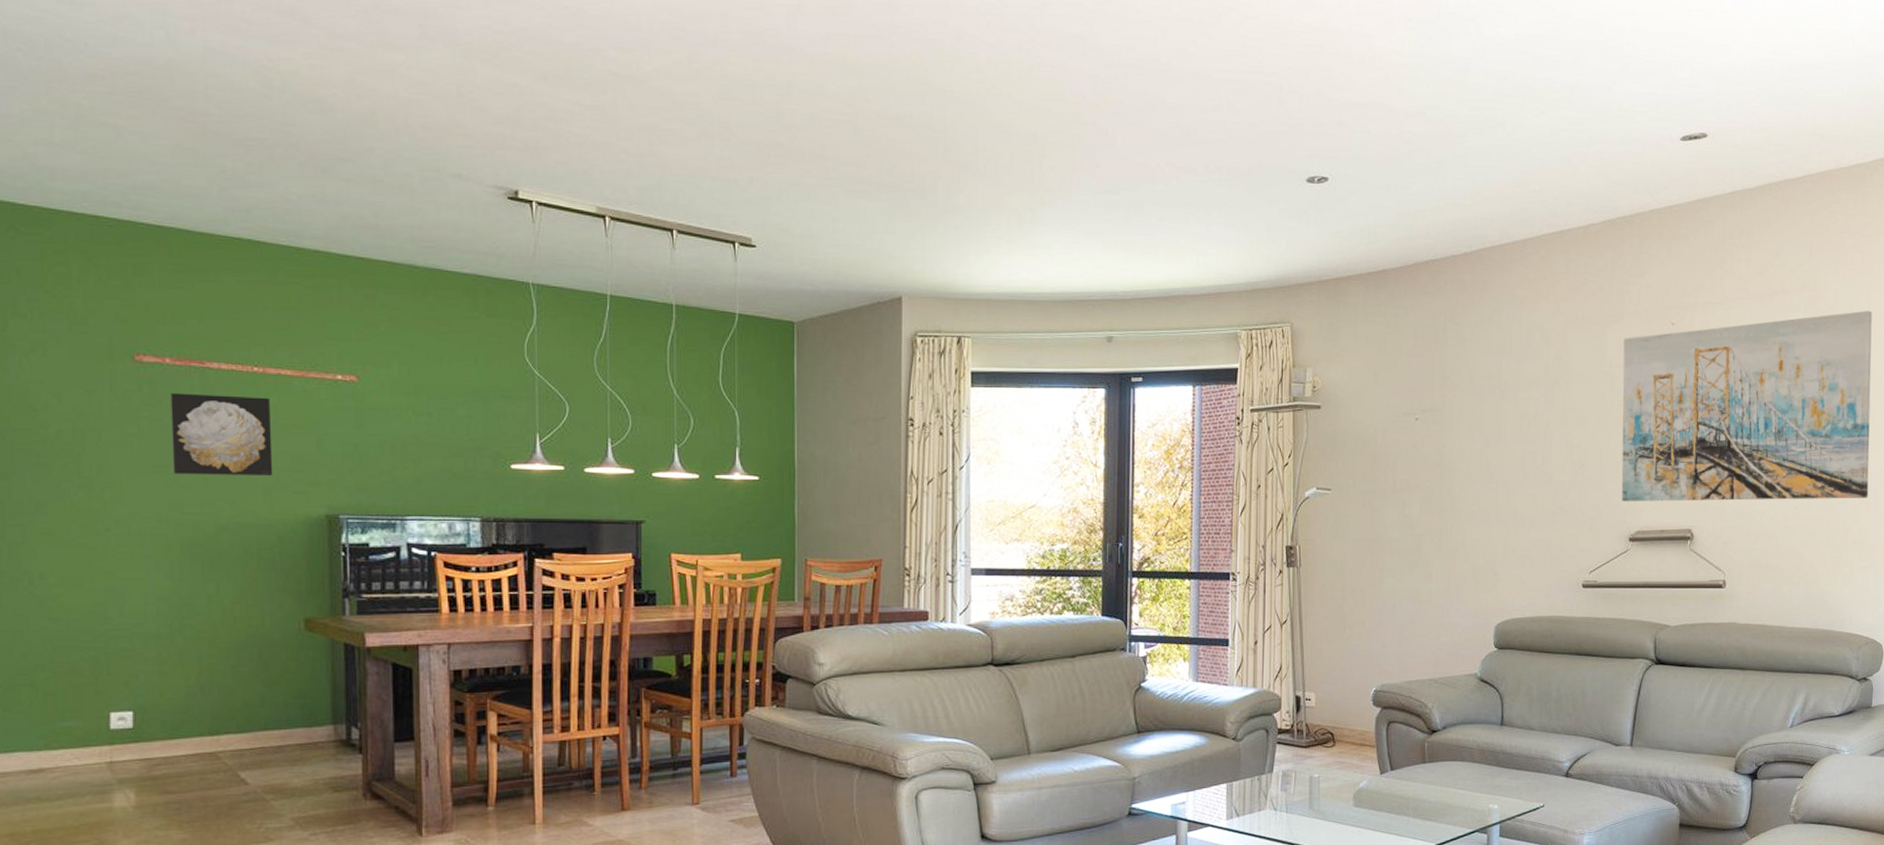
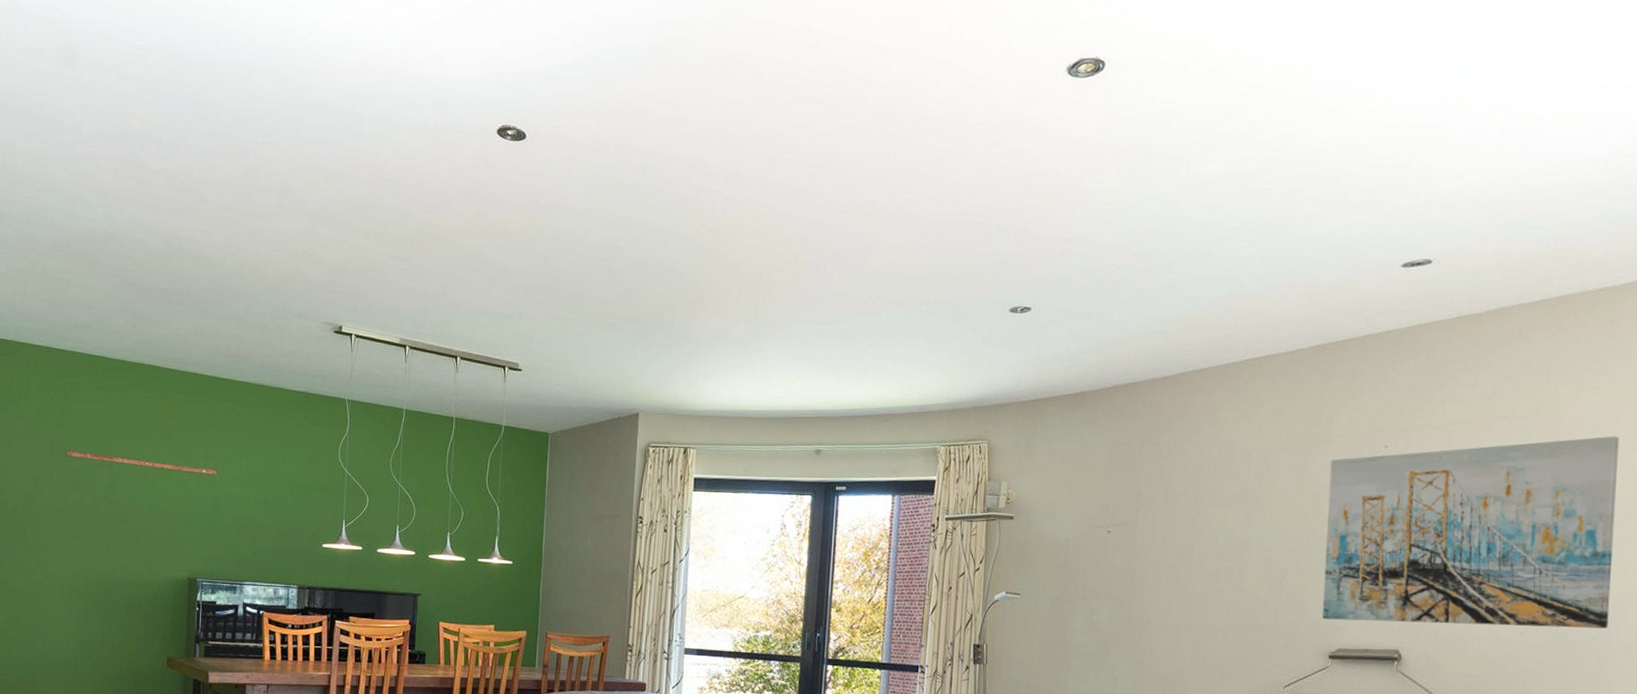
wall art: present [170,392,273,477] -> none [86,480,155,547]

